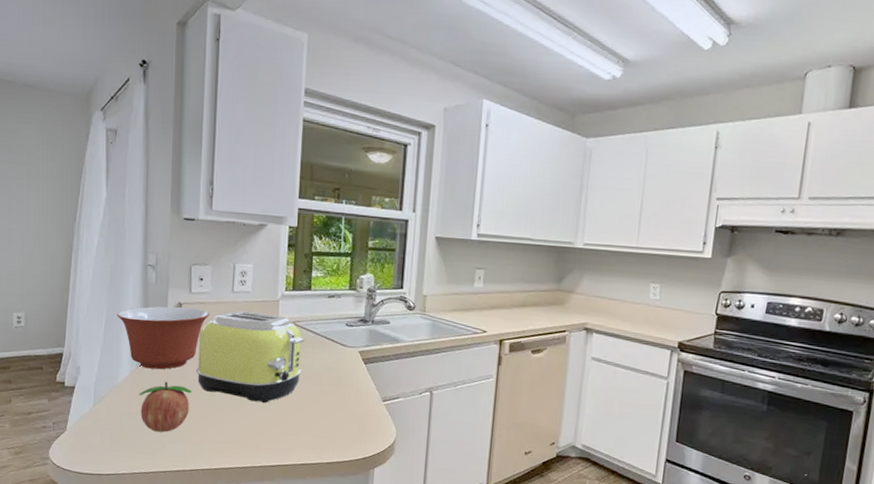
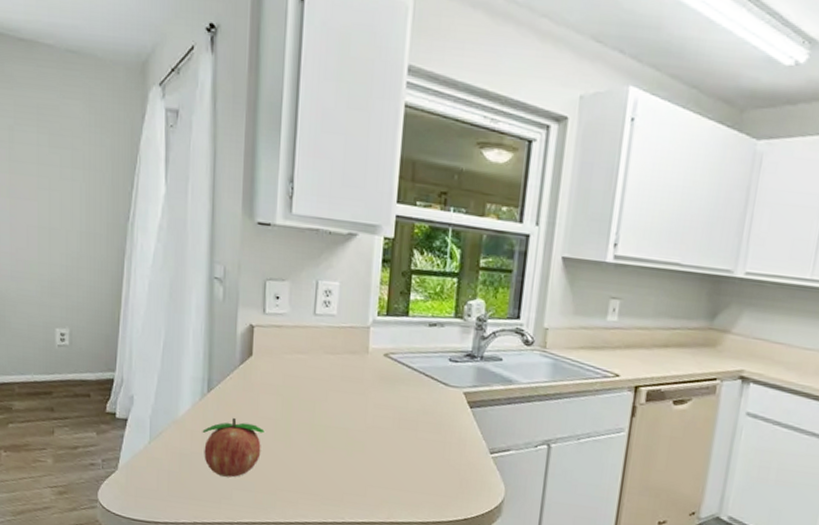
mixing bowl: present [117,306,210,370] -> none [177,328,287,404]
toaster: present [195,311,305,403] -> none [269,337,399,449]

